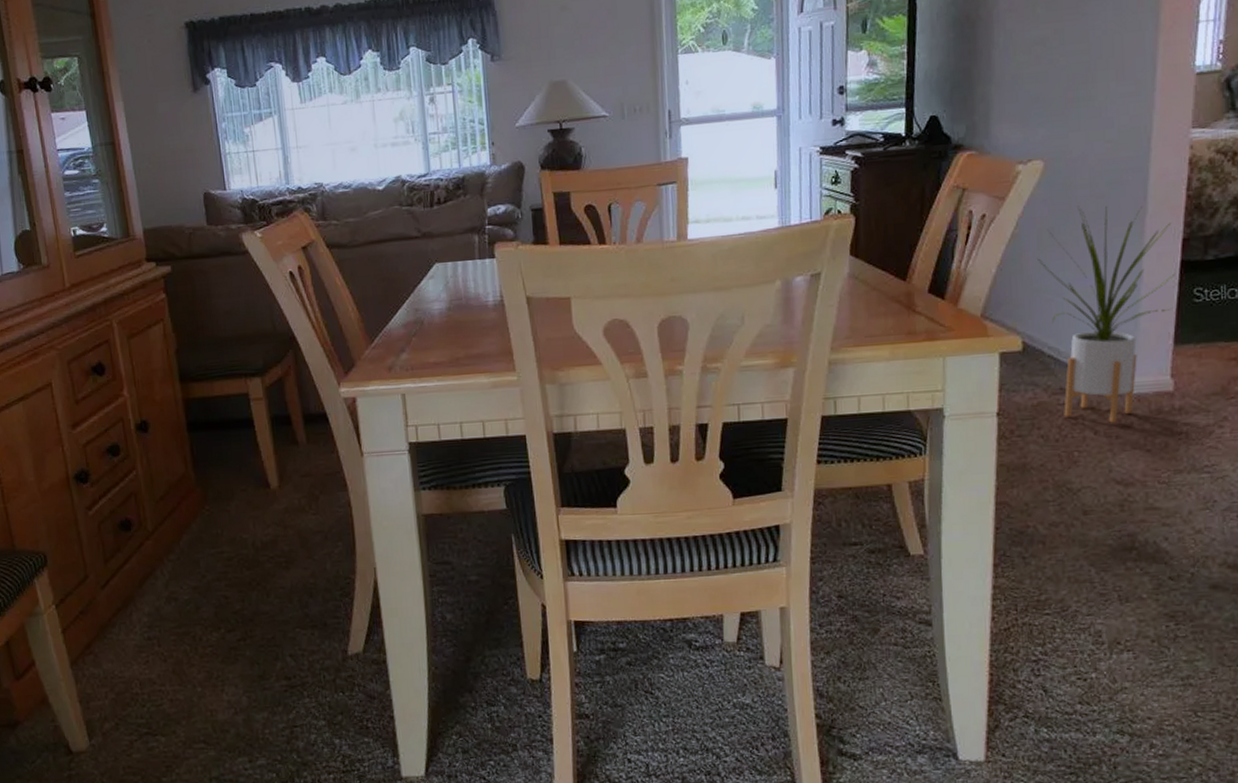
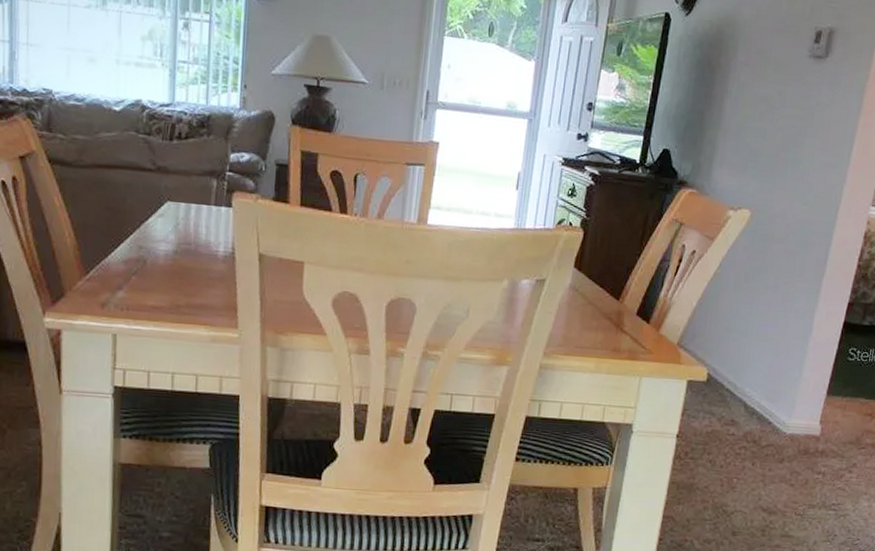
house plant: present [1038,206,1176,423] -> none [731,257,843,457]

